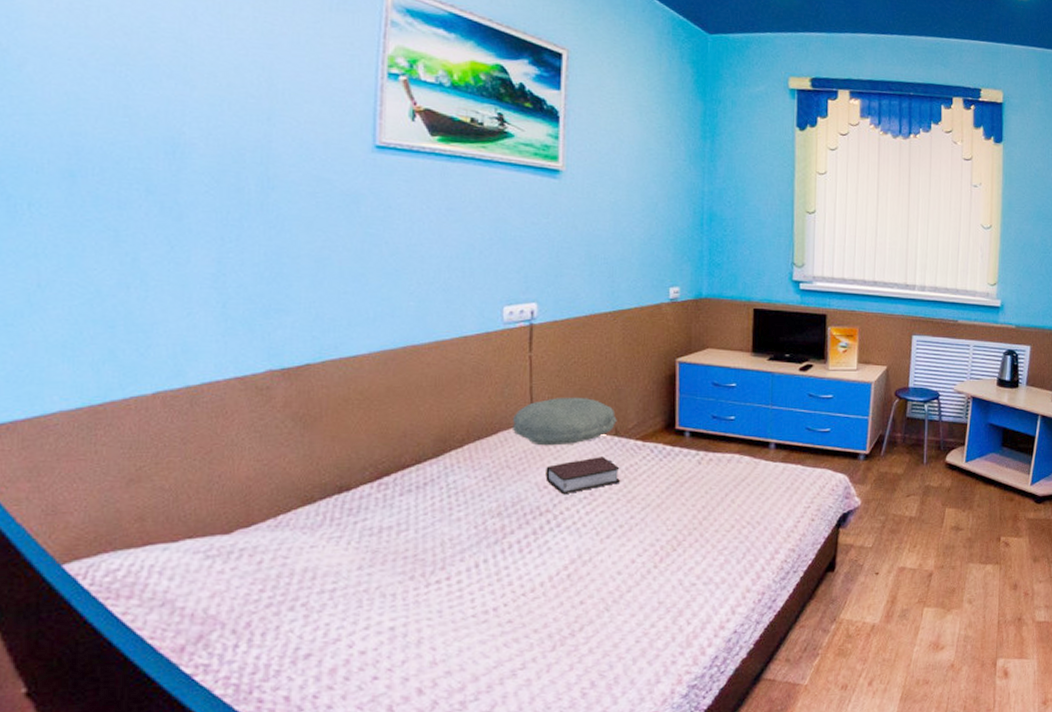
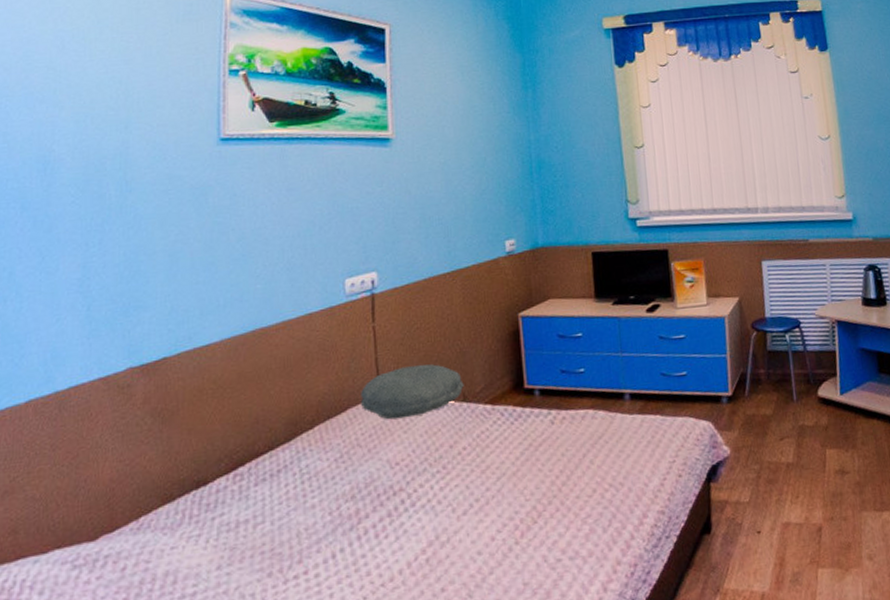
bible: present [545,457,621,495] -> none [396,425,474,471]

